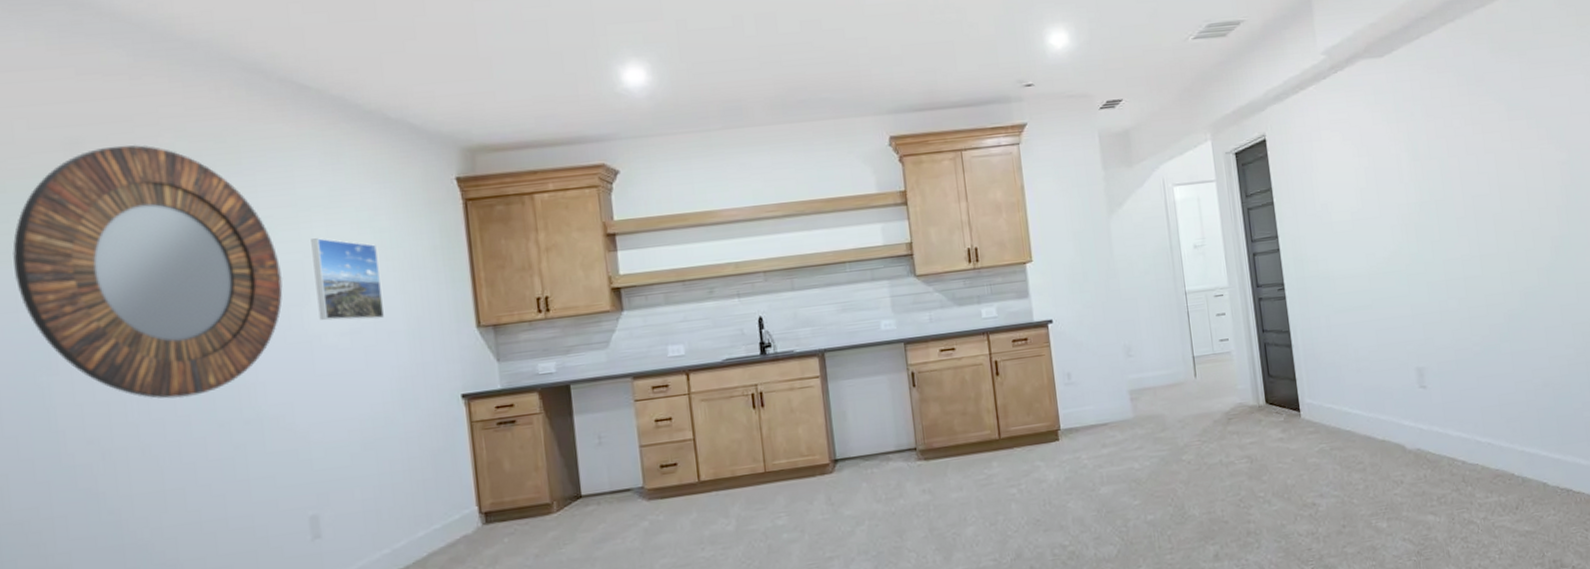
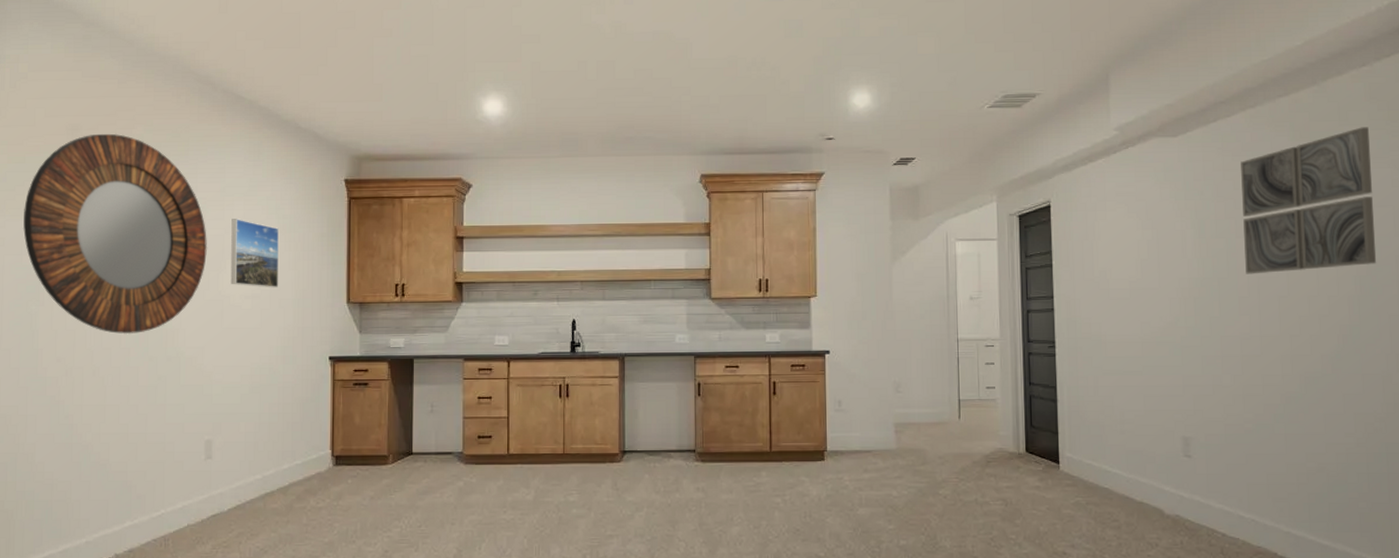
wall art: none [1446,34,1579,194] -> present [1241,127,1377,274]

